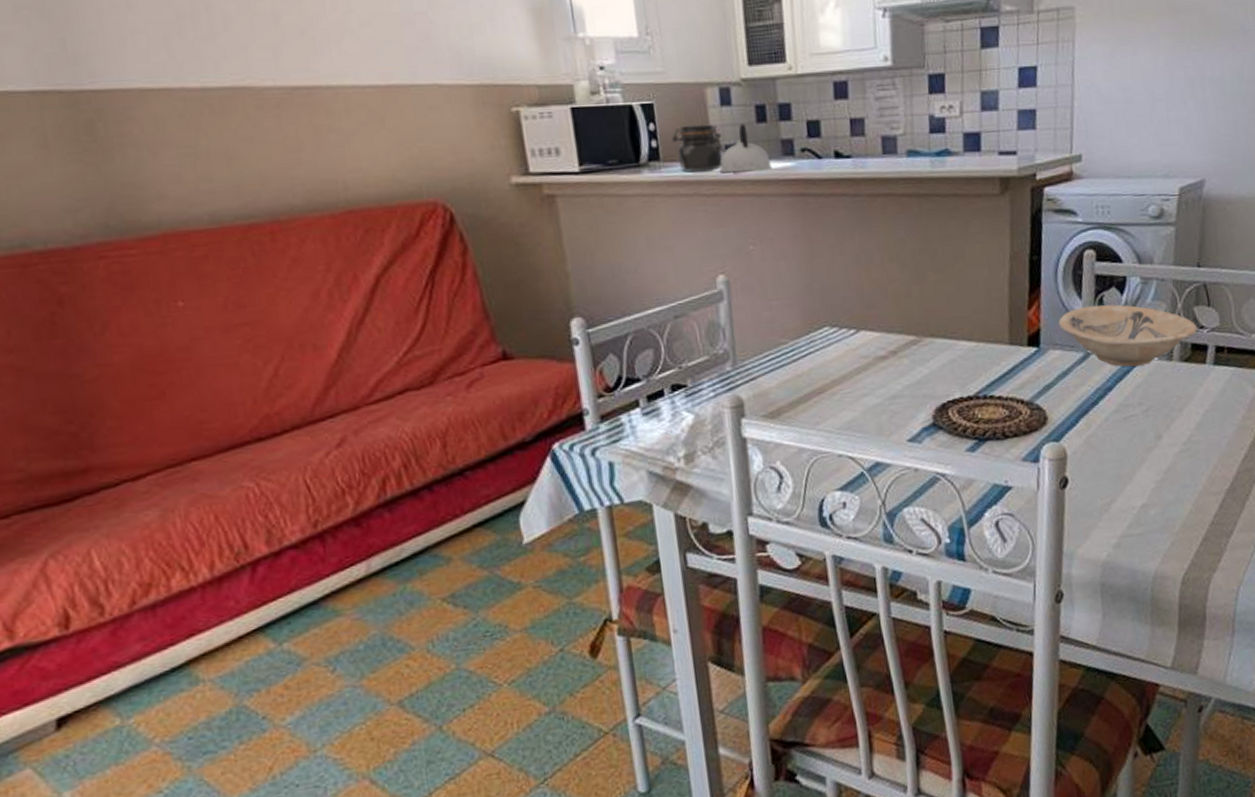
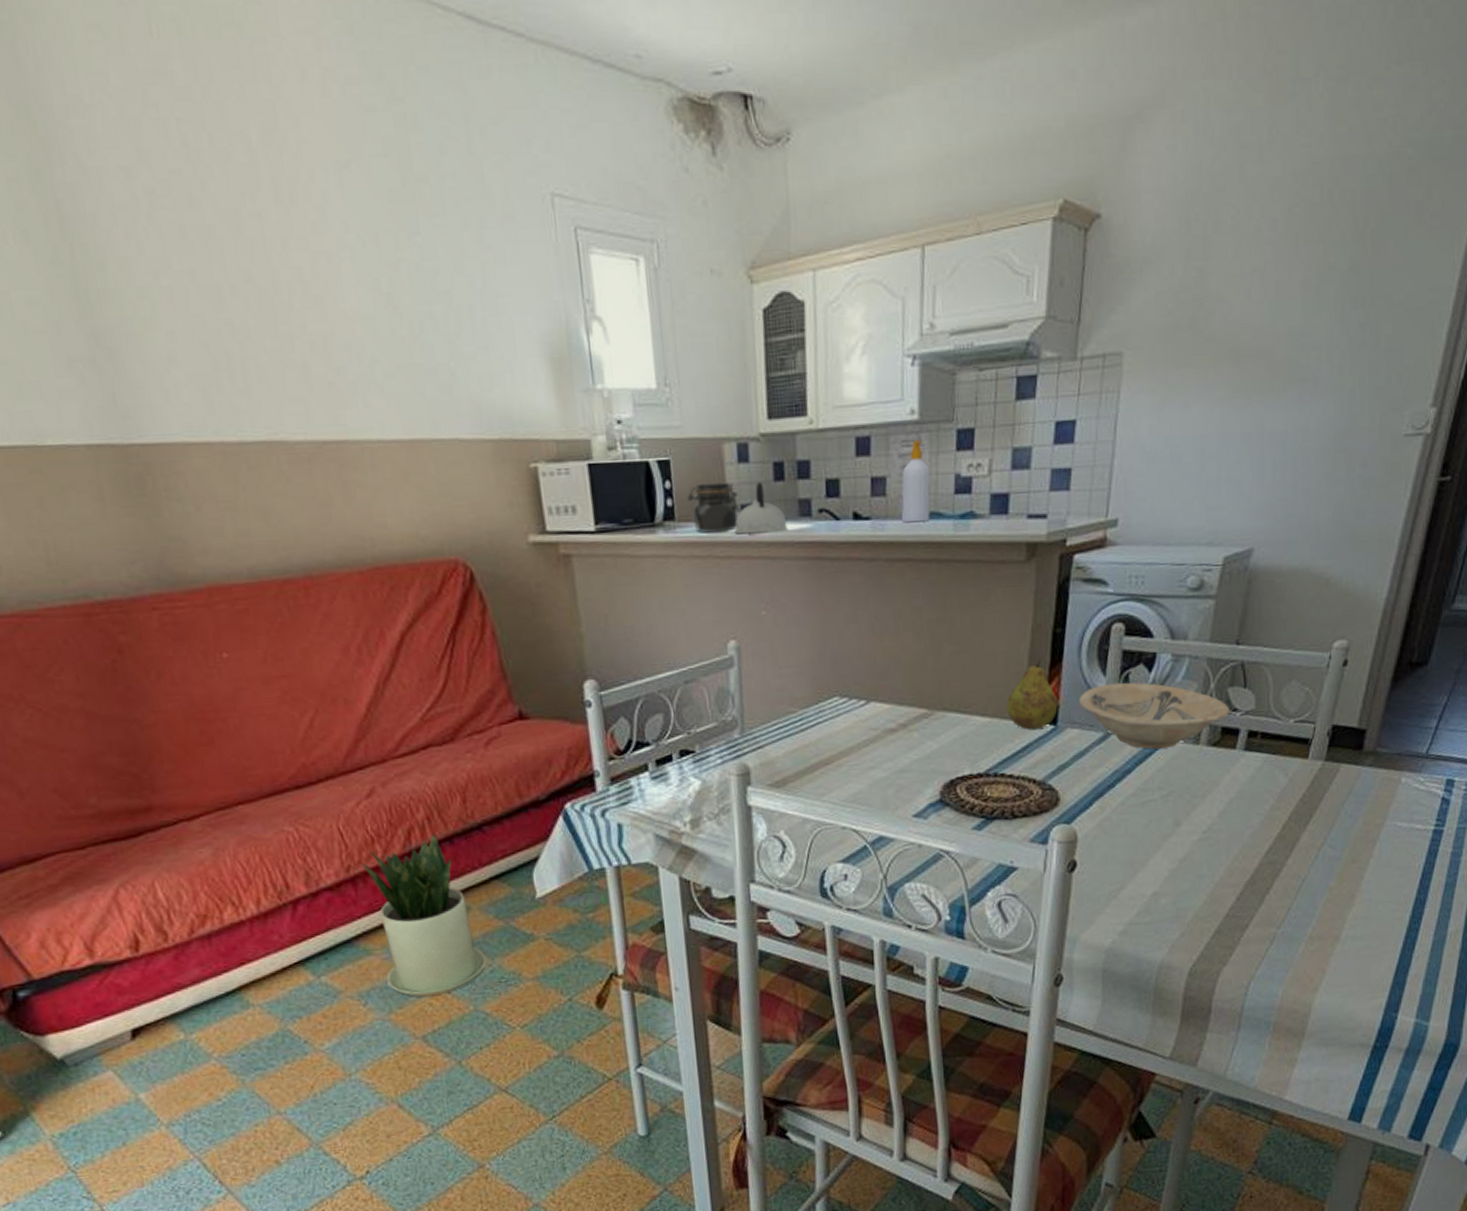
planter: none [331,483,470,659] -> present [361,835,487,997]
soap bottle: none [879,84,908,161] -> present [901,440,931,523]
fruit: none [990,284,1040,353] -> present [1006,657,1058,730]

